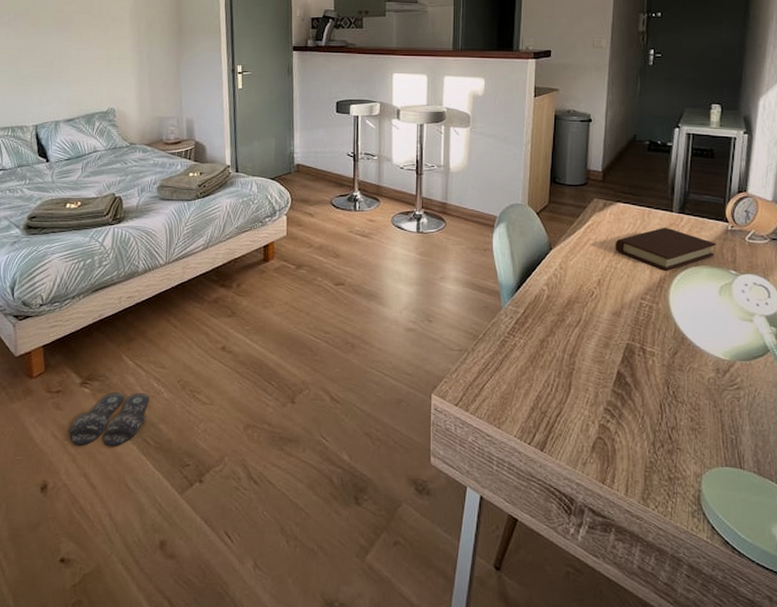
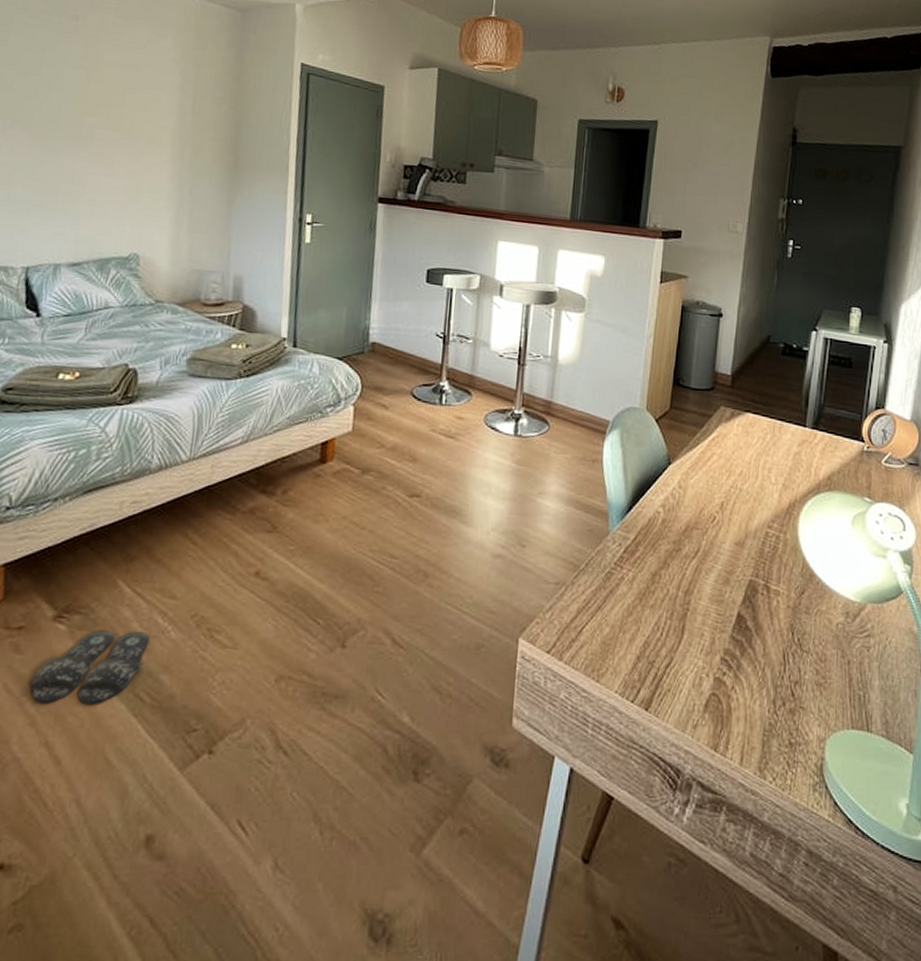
book: present [615,227,717,271] -> none [741,444,852,495]

